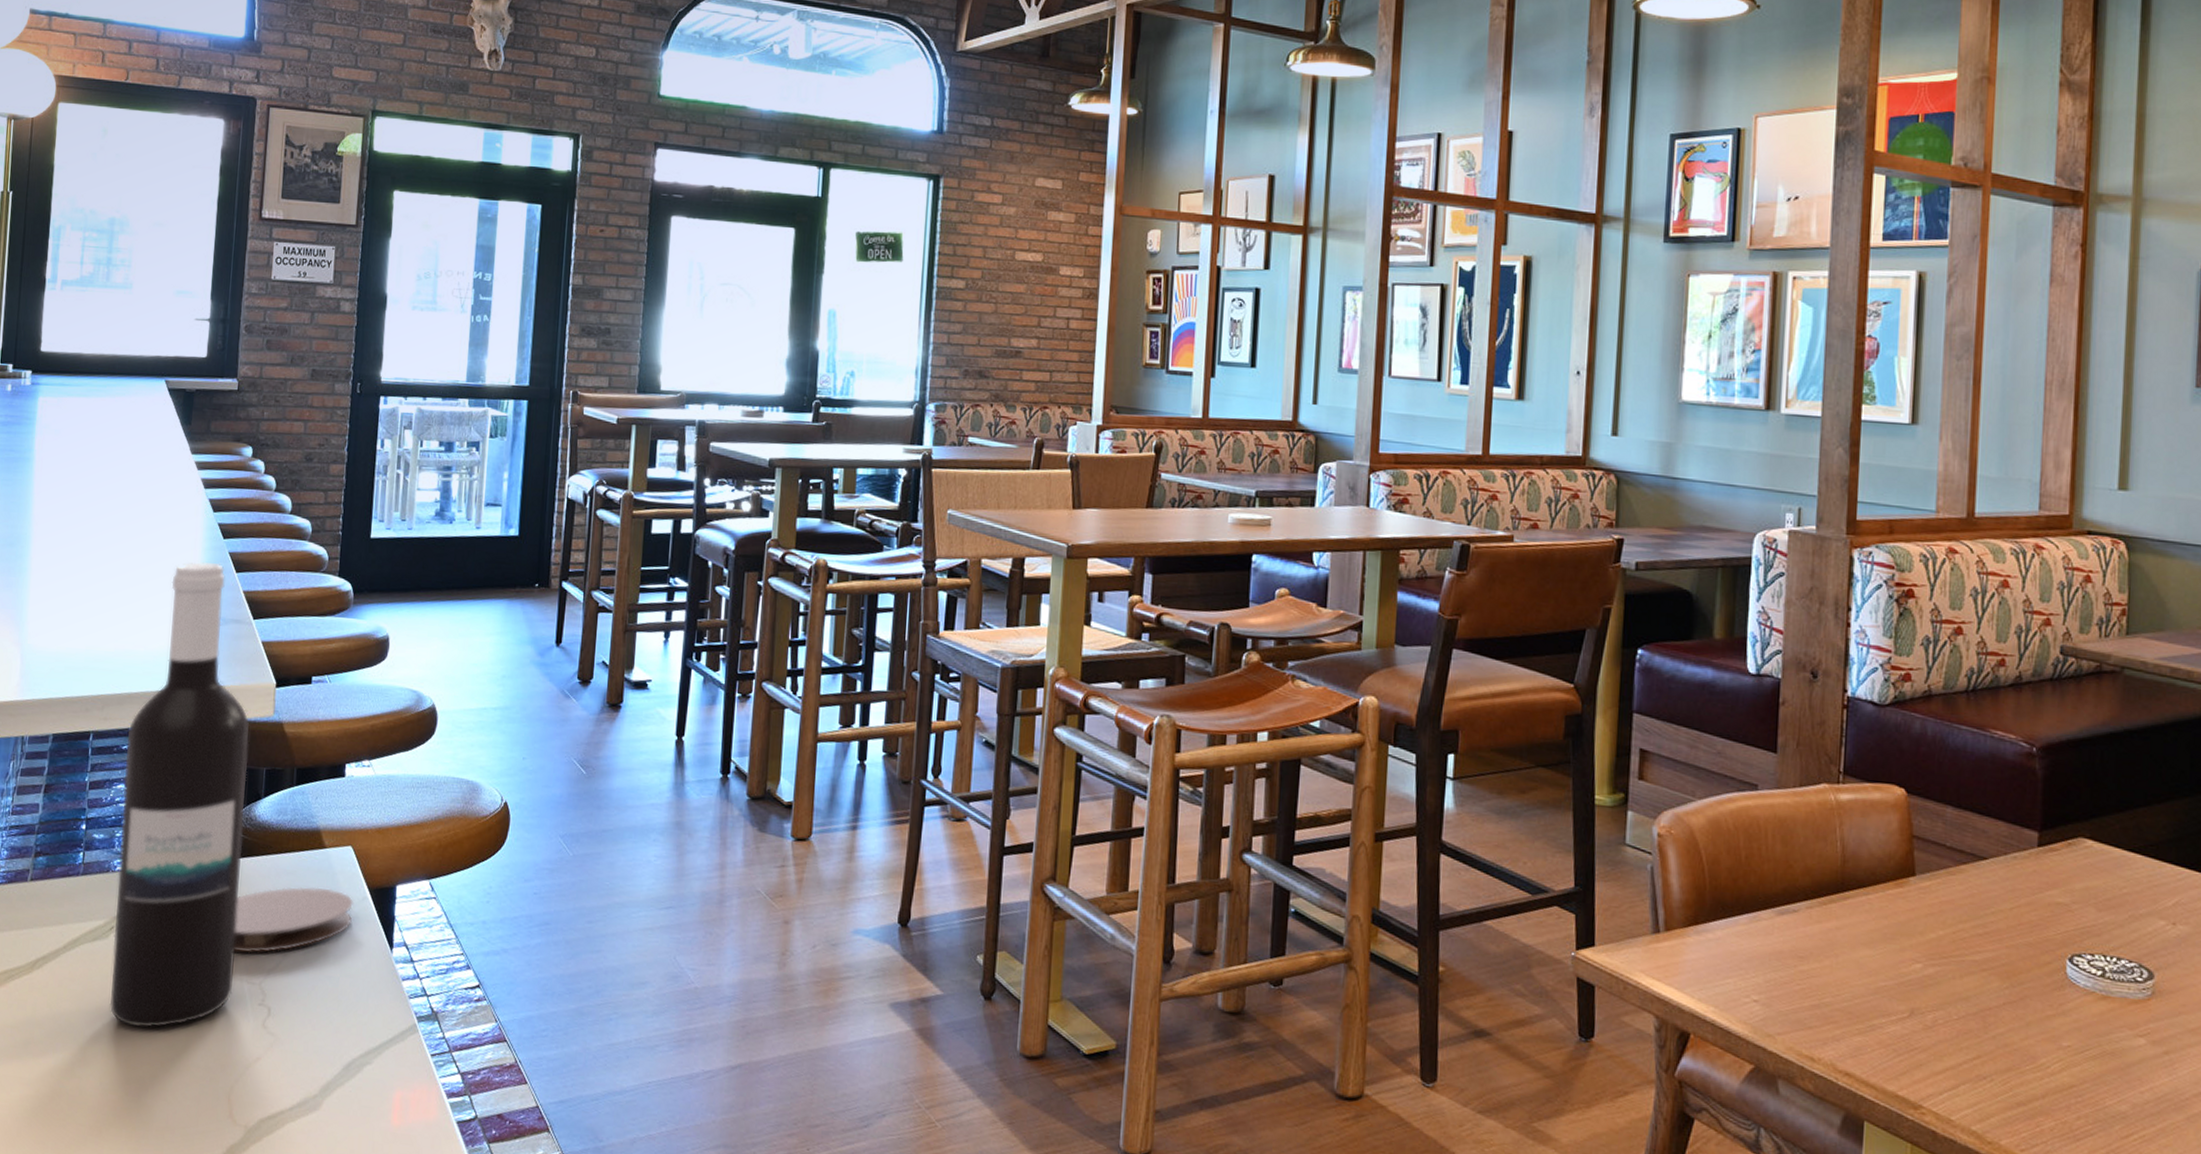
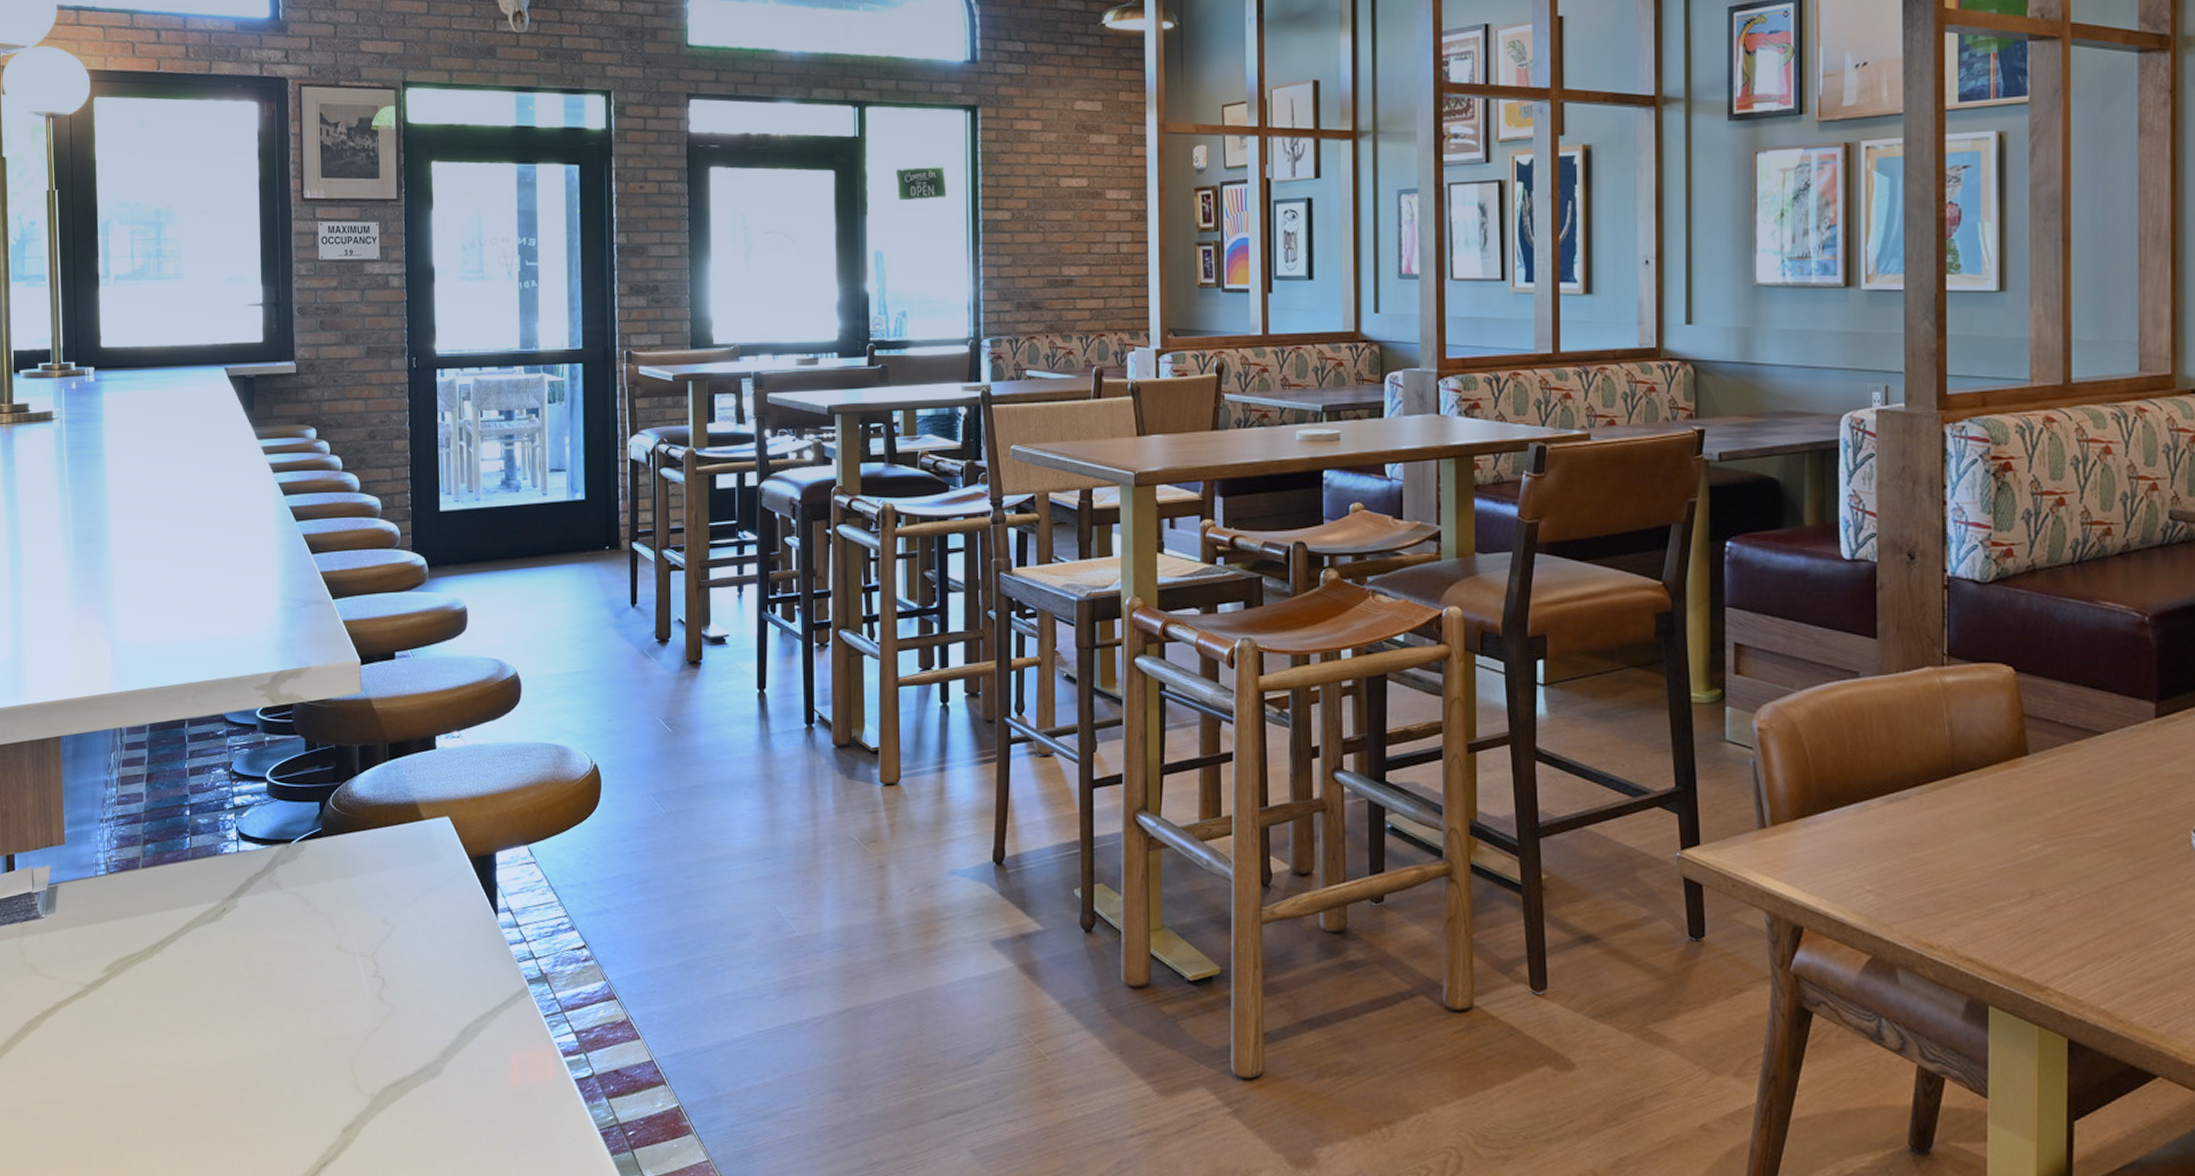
wine bottle: present [109,561,250,1029] -> none [221,545,347,1005]
coaster: present [233,886,354,954] -> none [343,858,456,927]

